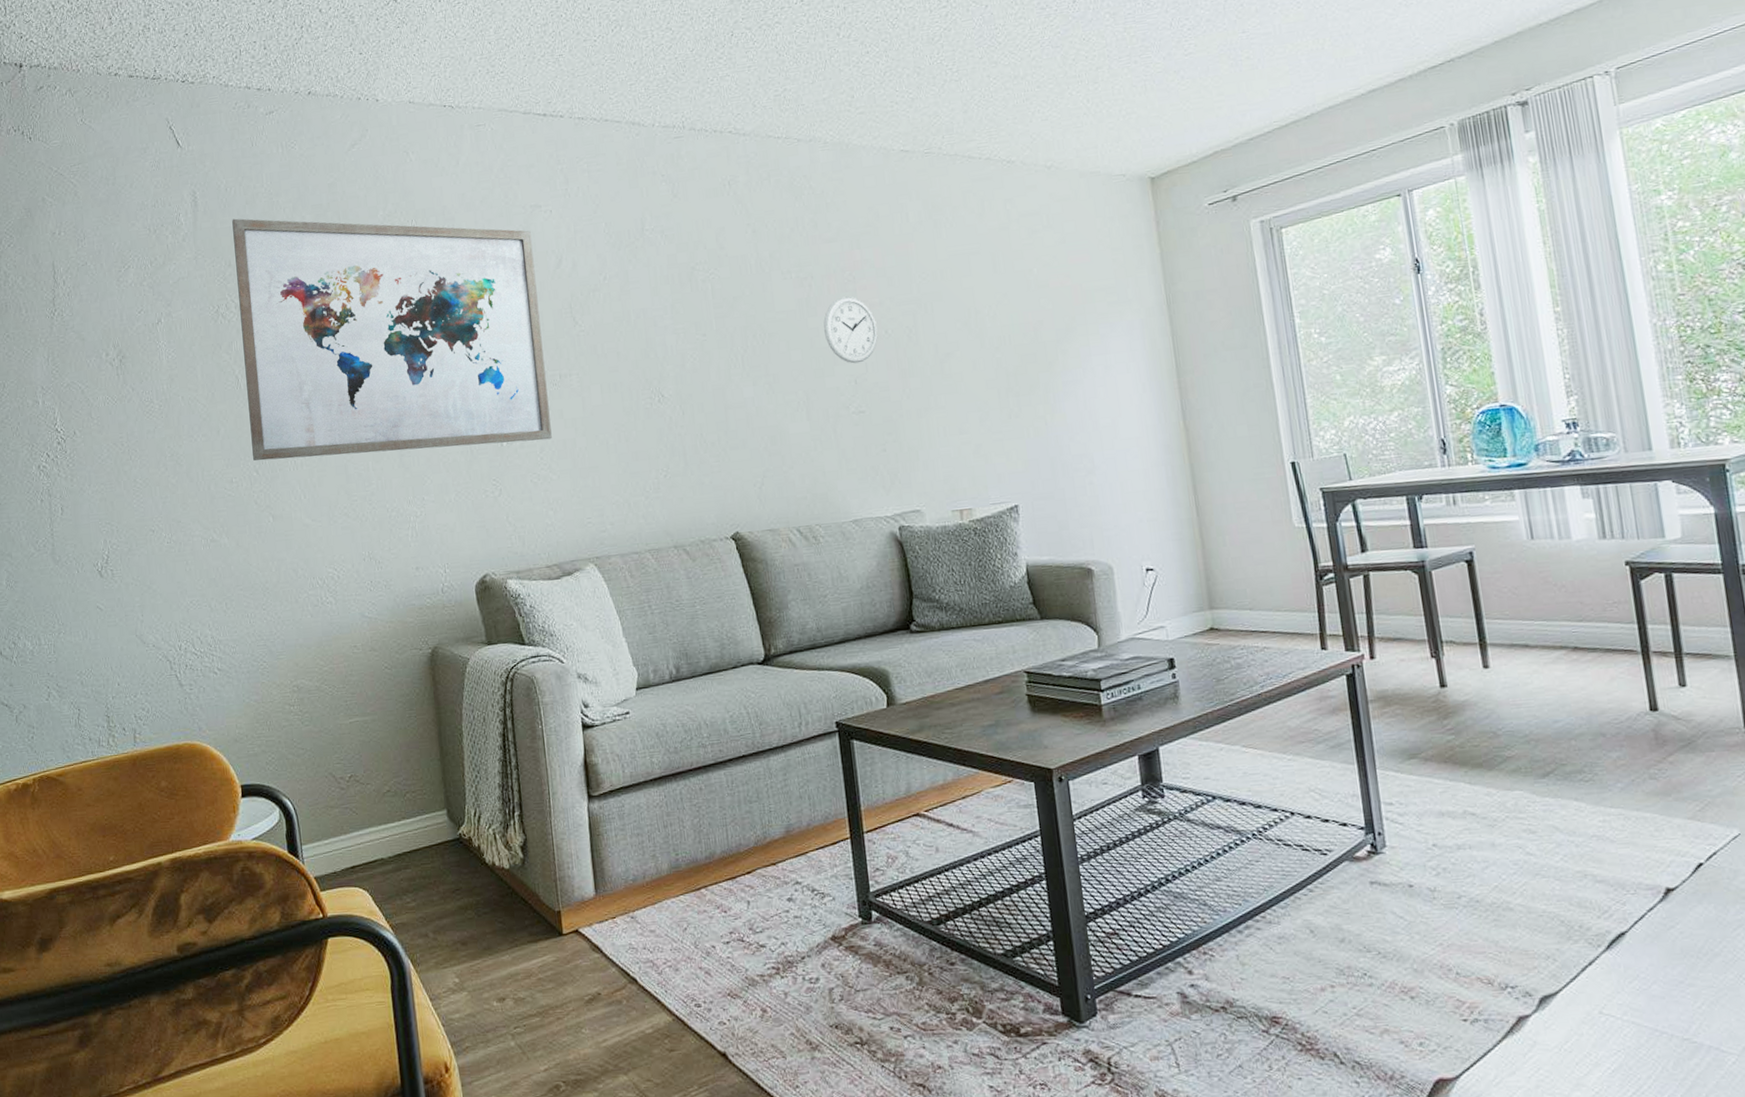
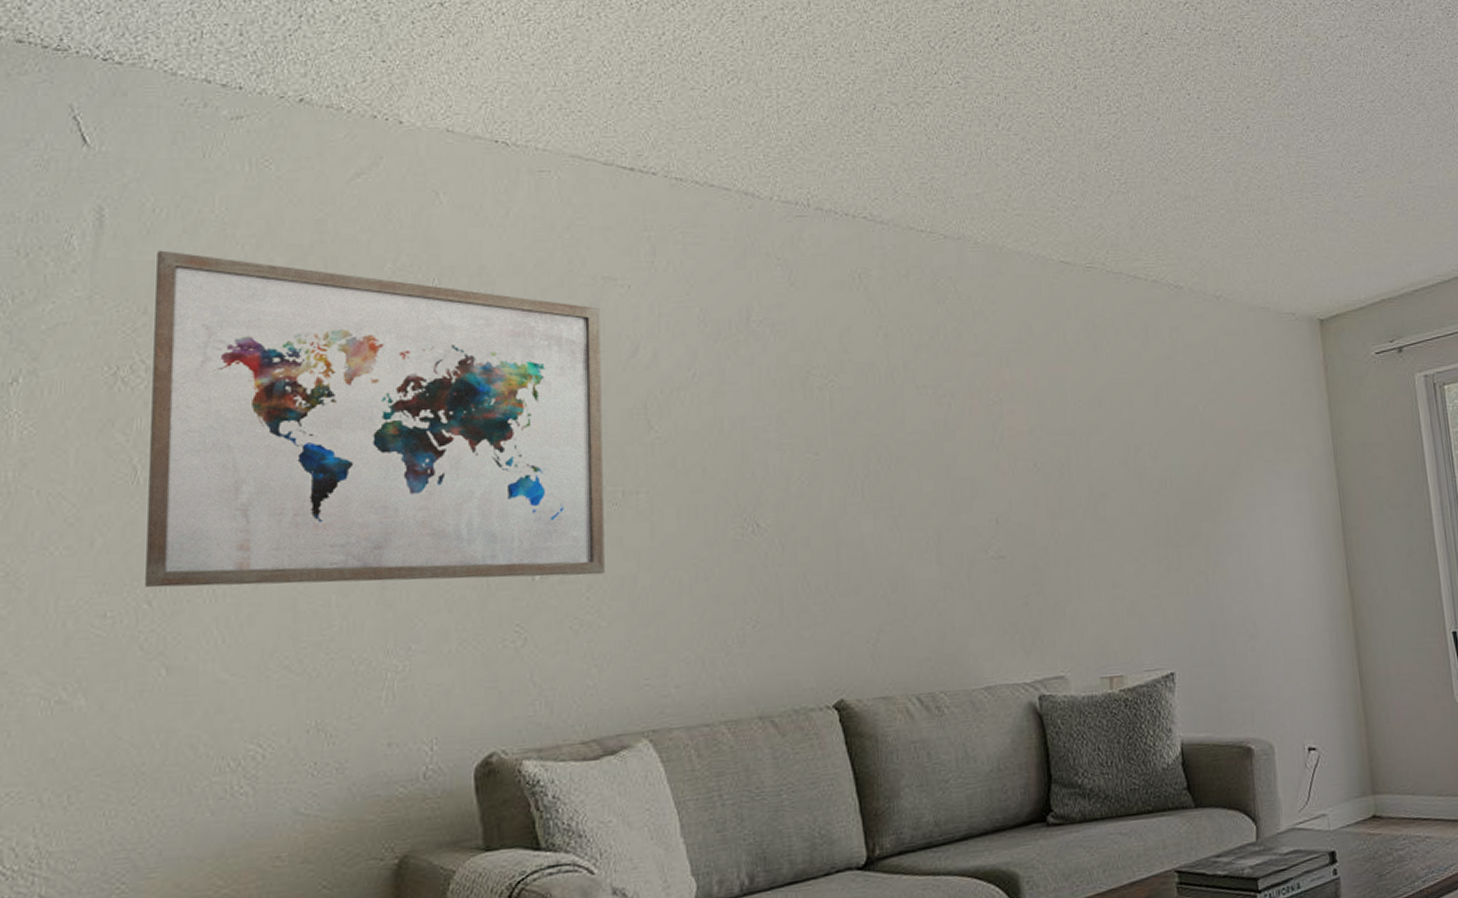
wall clock: present [823,296,878,364] -> none [963,420,1025,500]

